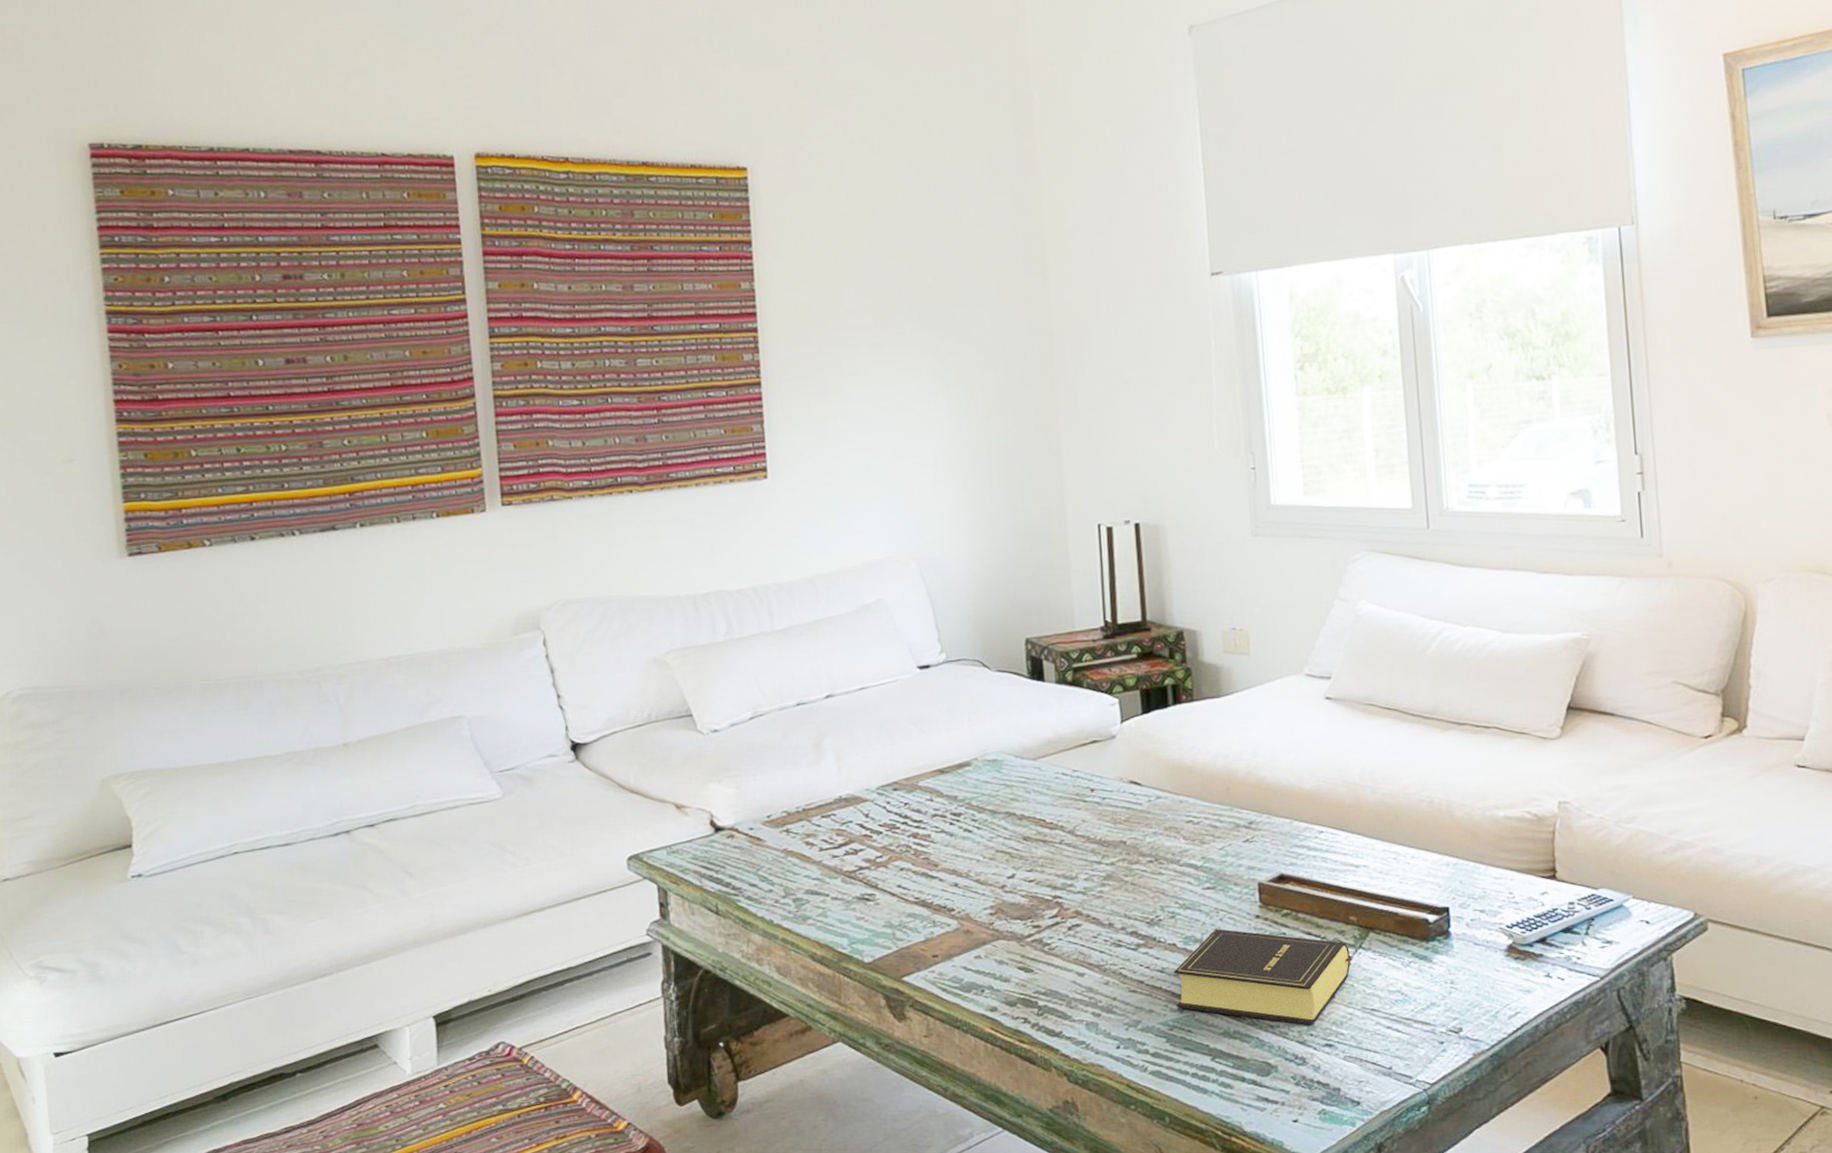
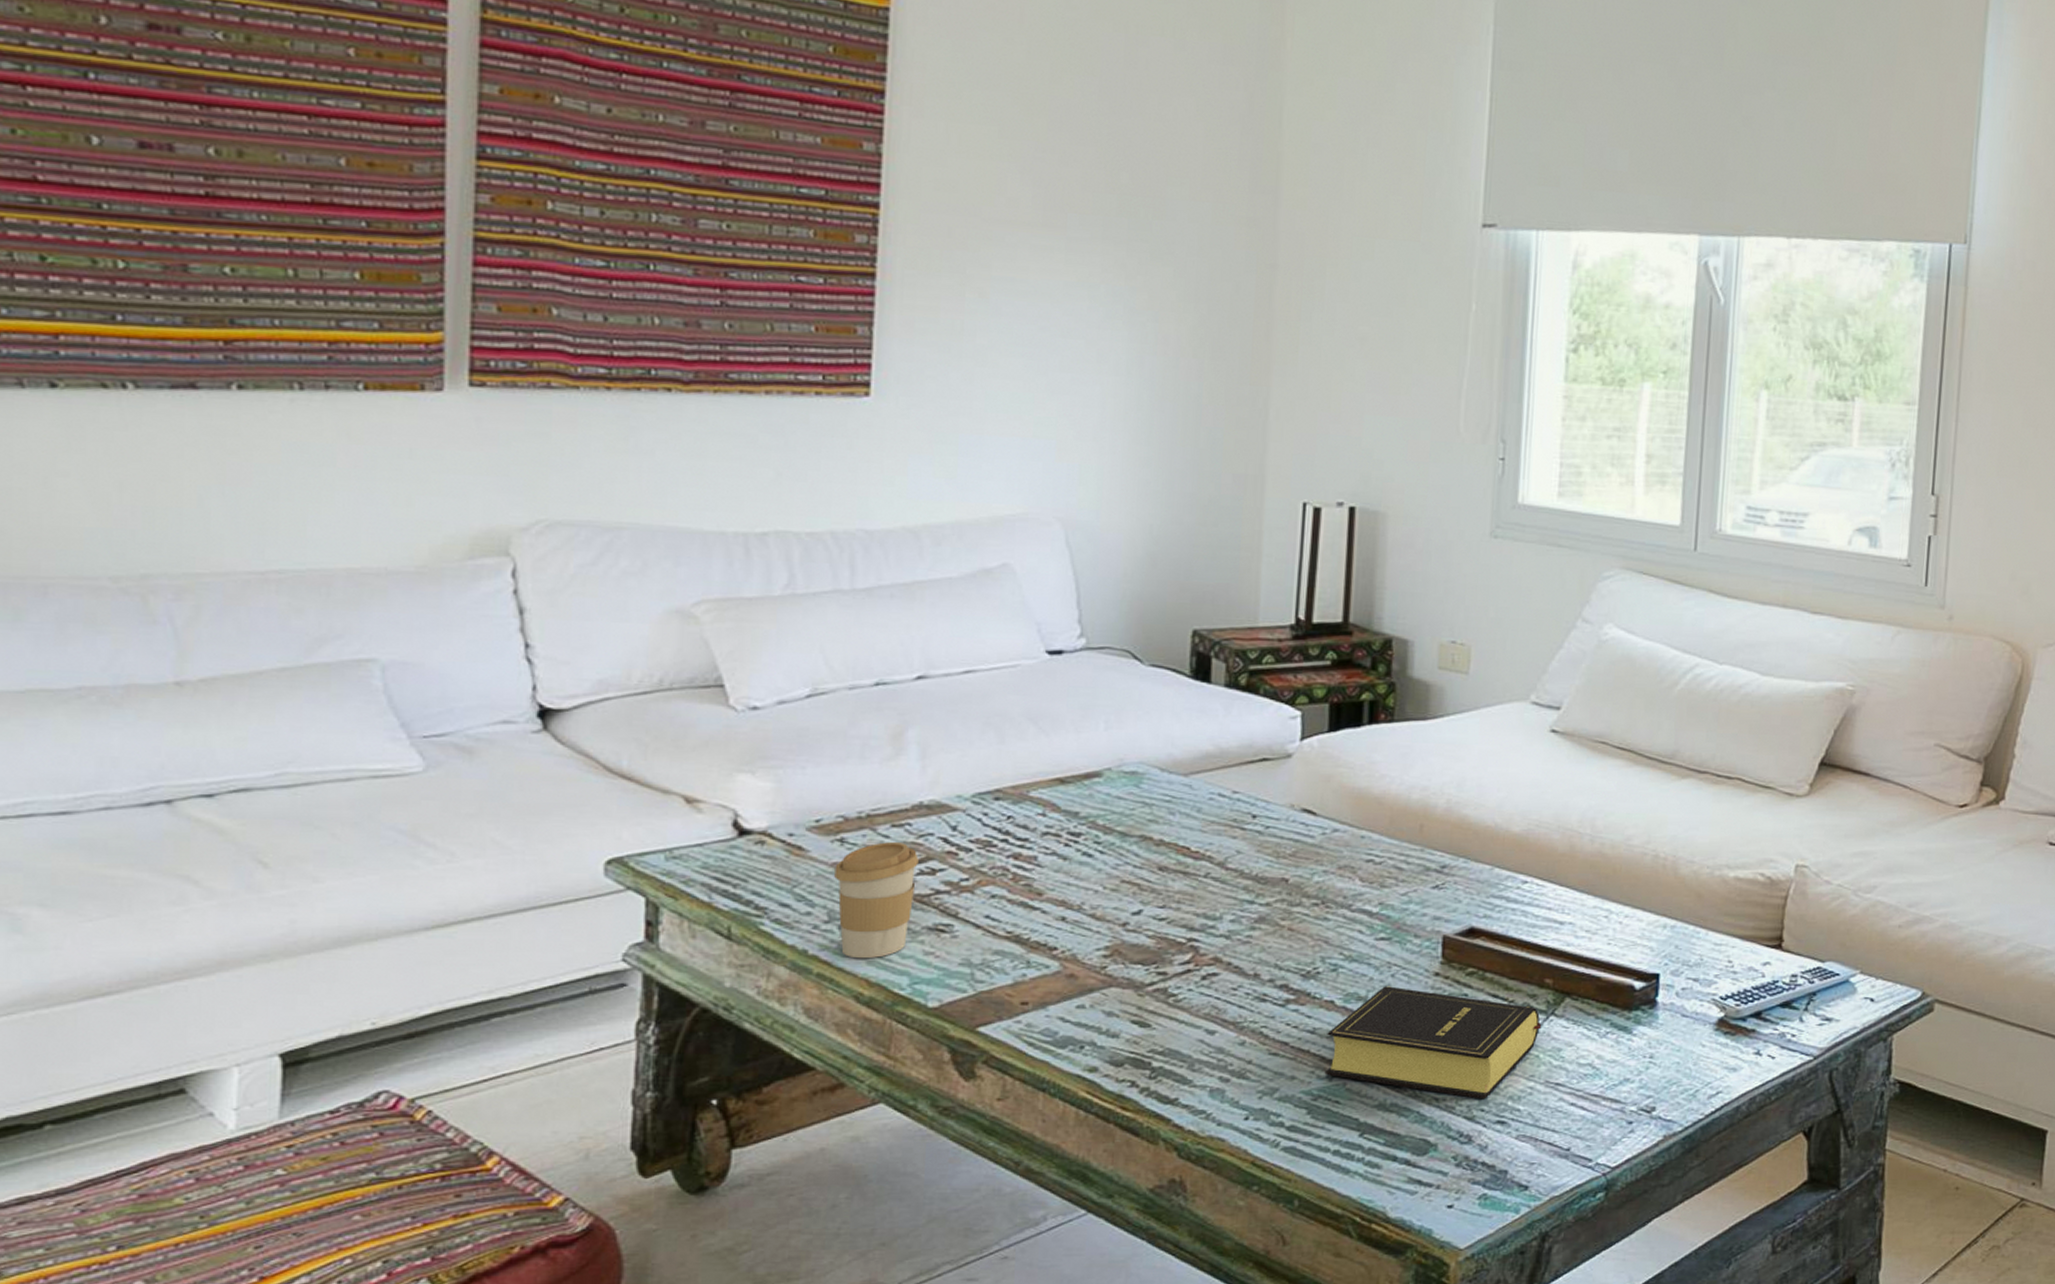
coffee cup: none [785,830,844,925] -> present [834,842,919,959]

